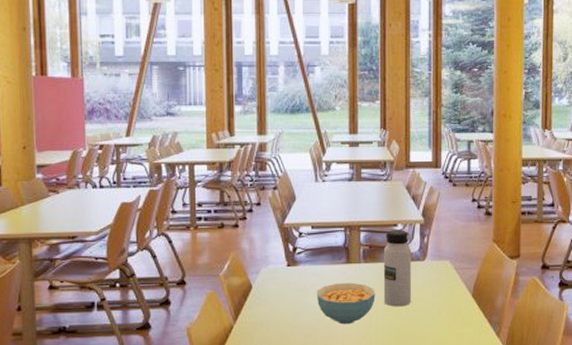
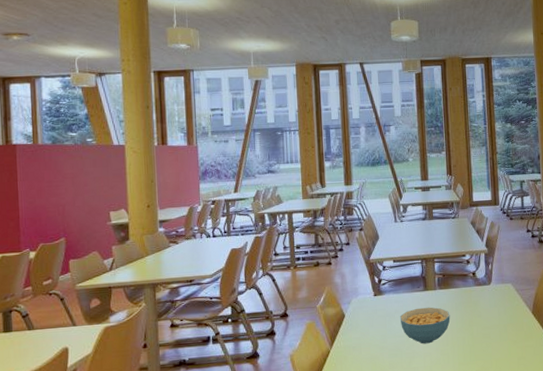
water bottle: present [383,230,412,307] -> none [455,259,481,326]

